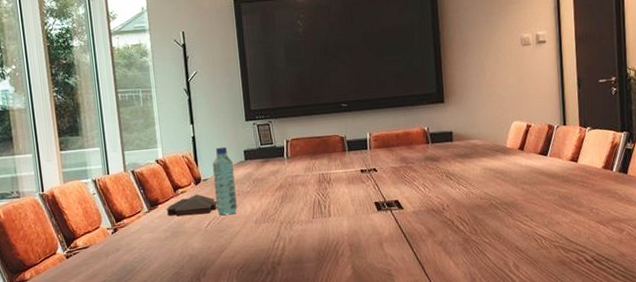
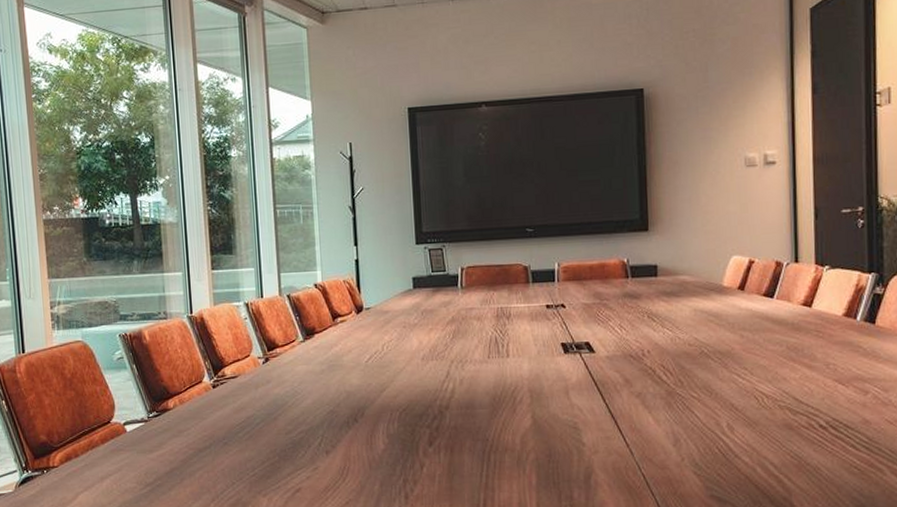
papers: present [166,194,217,217] -> none [323,324,380,348]
water bottle: present [212,146,237,216] -> none [376,272,402,350]

